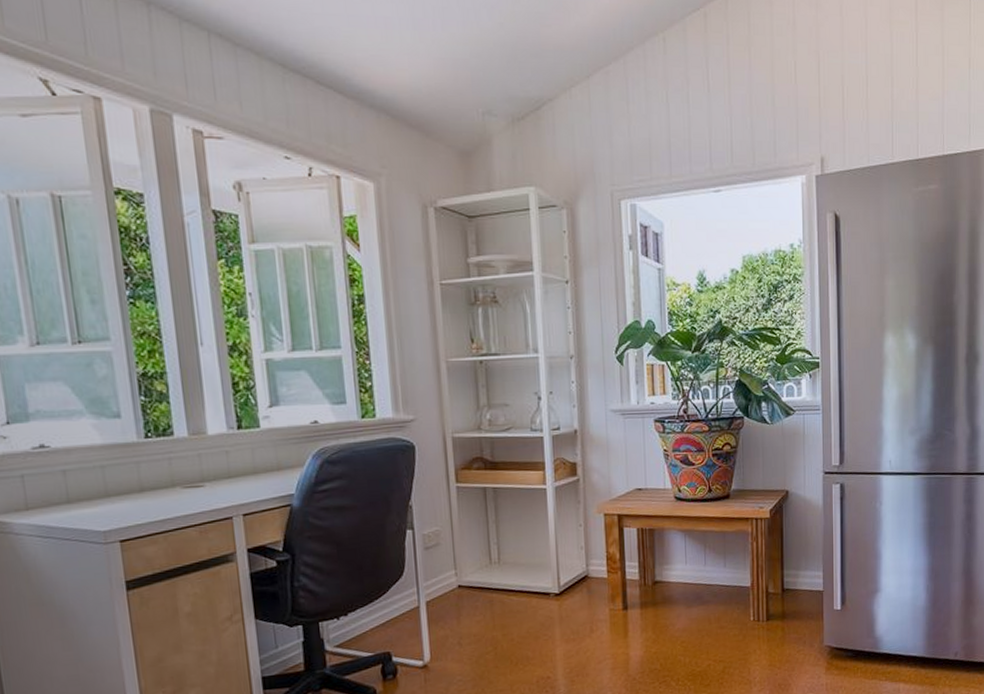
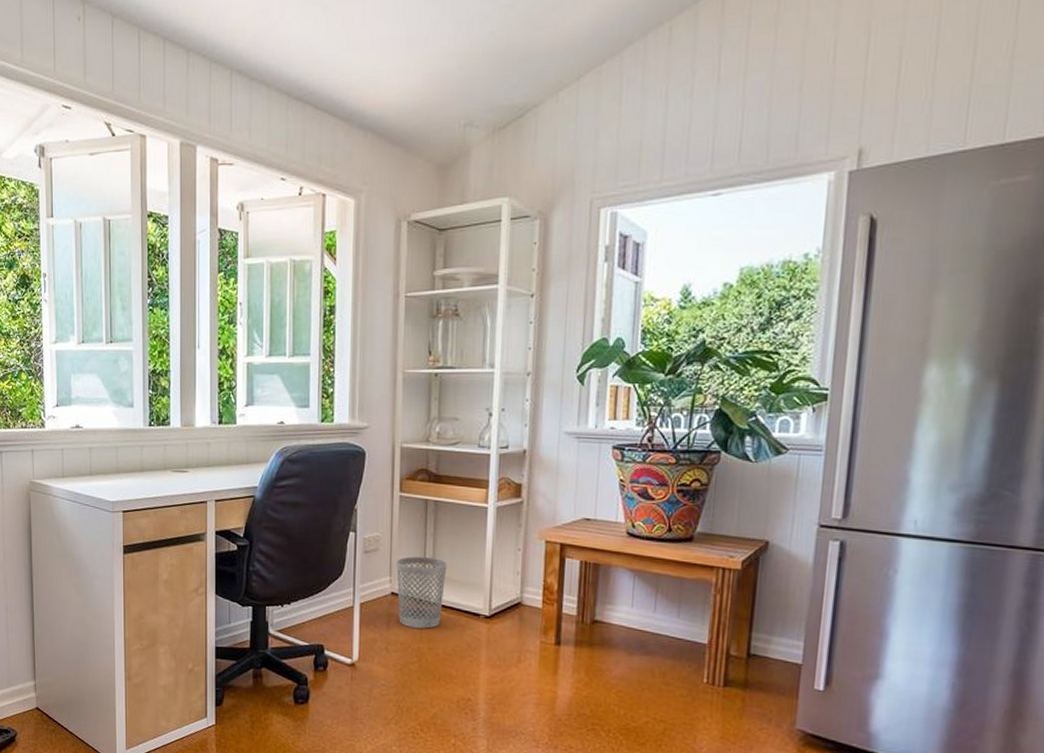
wastebasket: none [460,544,513,618] -> present [396,556,447,629]

